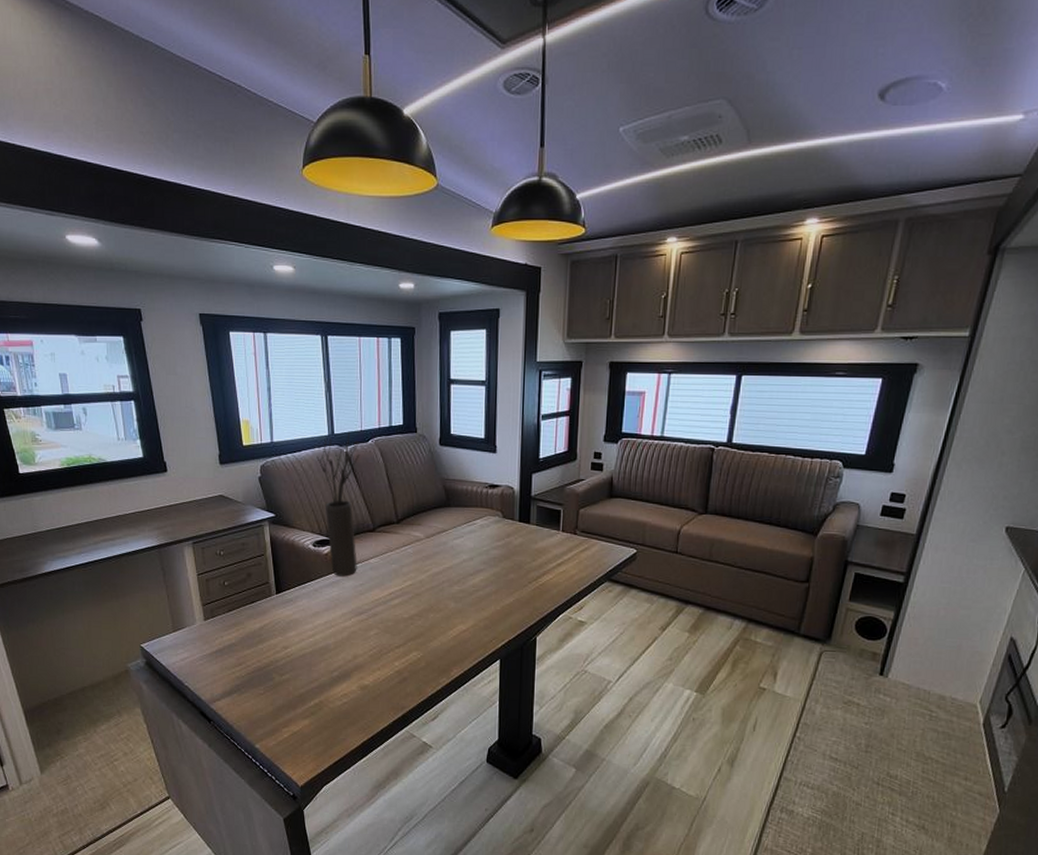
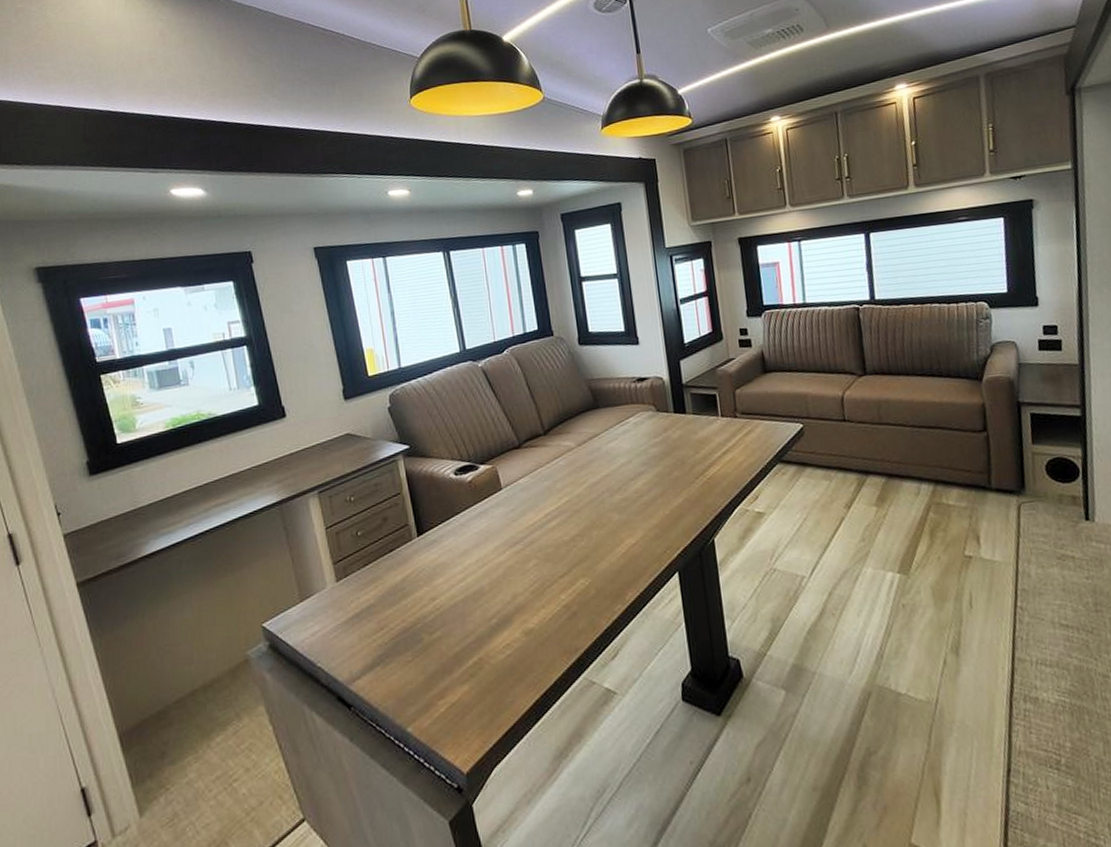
vase: present [316,431,360,577] -> none [449,344,506,505]

